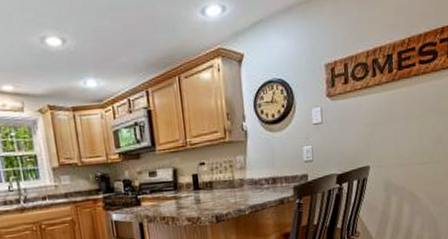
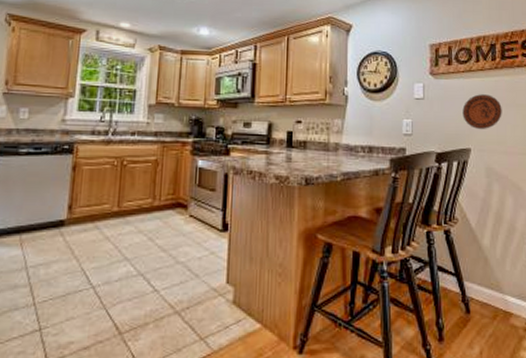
decorative plate: none [360,109,399,146] -> present [462,94,502,129]

